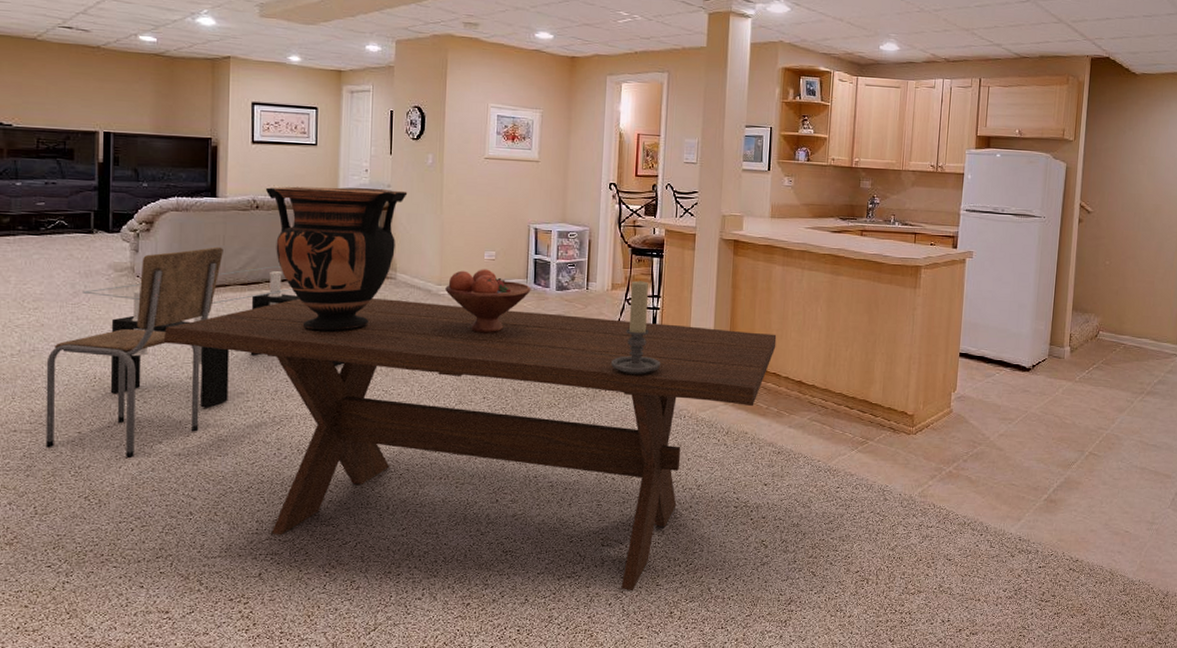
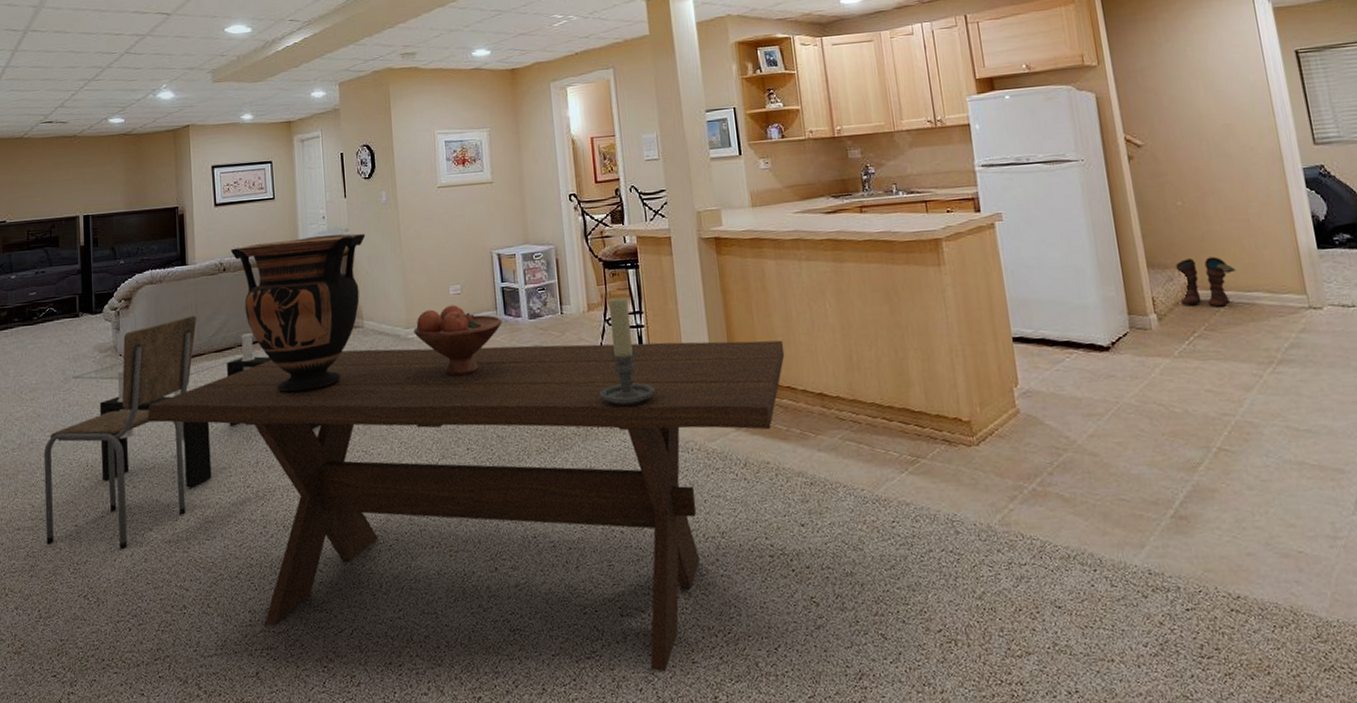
boots: none [1089,307,1136,347] -> present [1175,256,1237,307]

